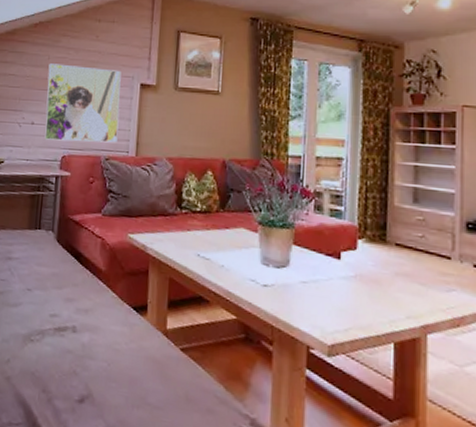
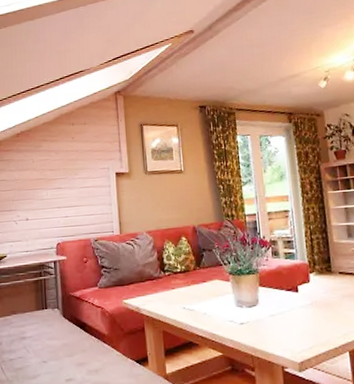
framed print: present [43,63,121,143] -> none [34,164,103,232]

